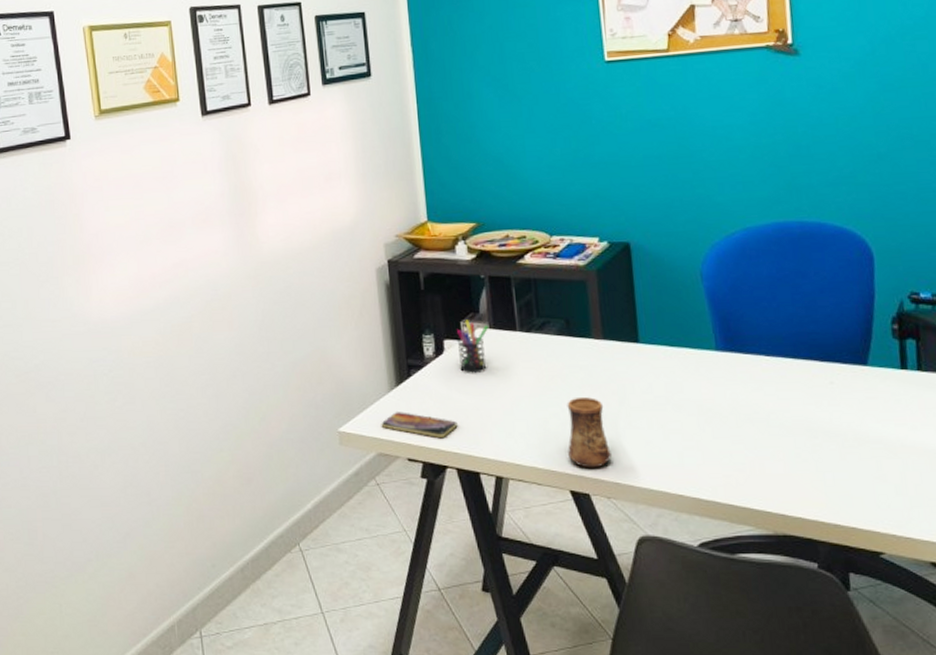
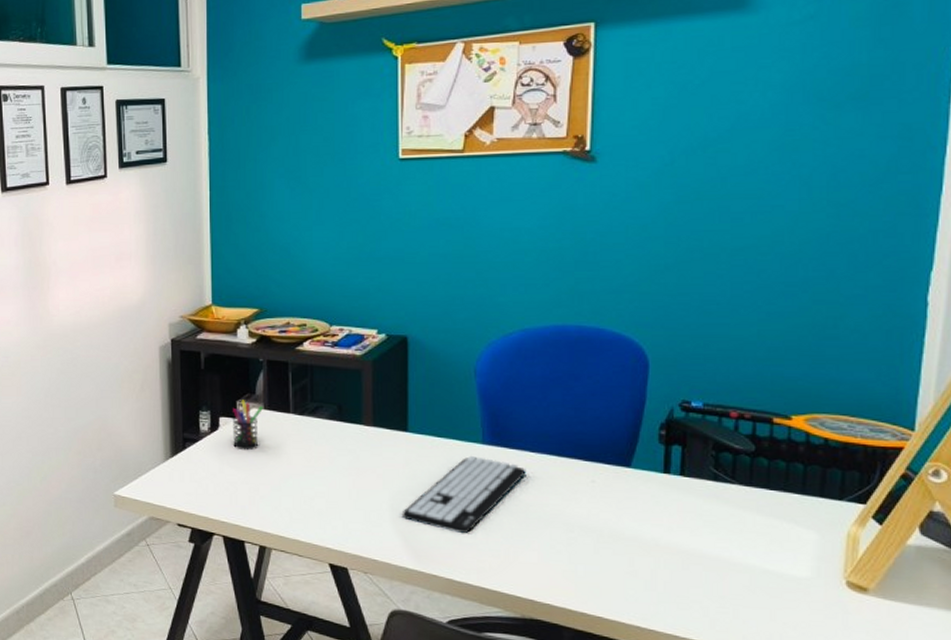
smartphone: present [381,412,458,439] -> none [154,480,227,508]
cup: present [567,396,611,468] -> none [330,478,371,545]
keyboard: none [640,363,764,447] -> present [401,455,526,533]

